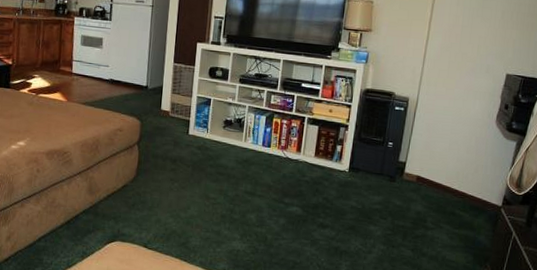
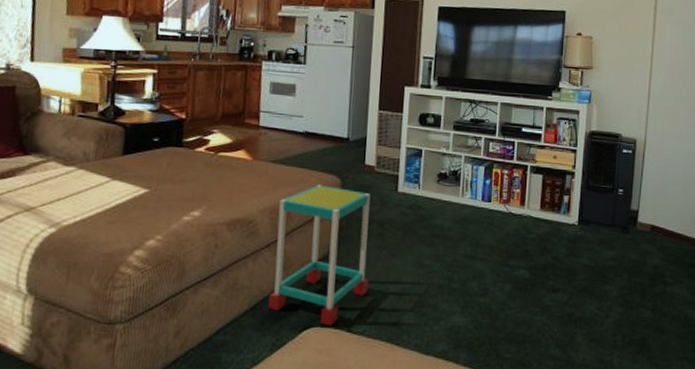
side table: none [80,124,165,242] -> present [268,184,371,326]

